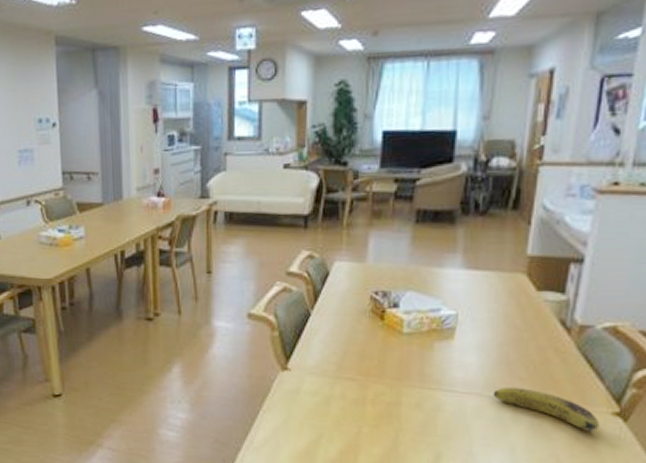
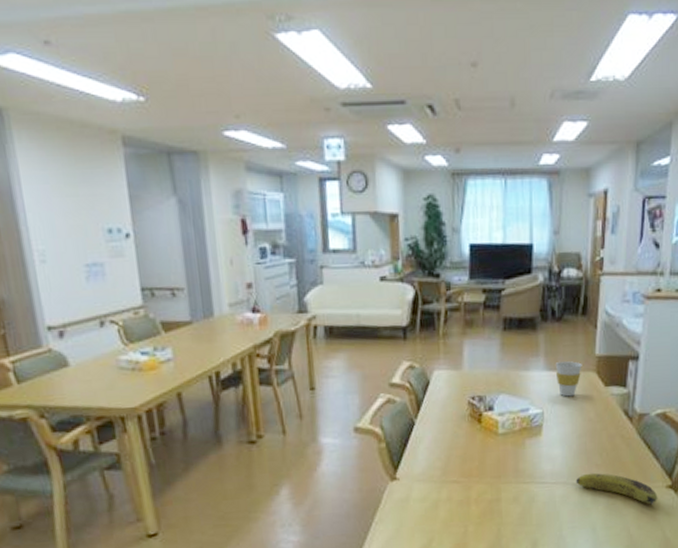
cup: none [475,260,509,299] -> present [555,361,582,397]

